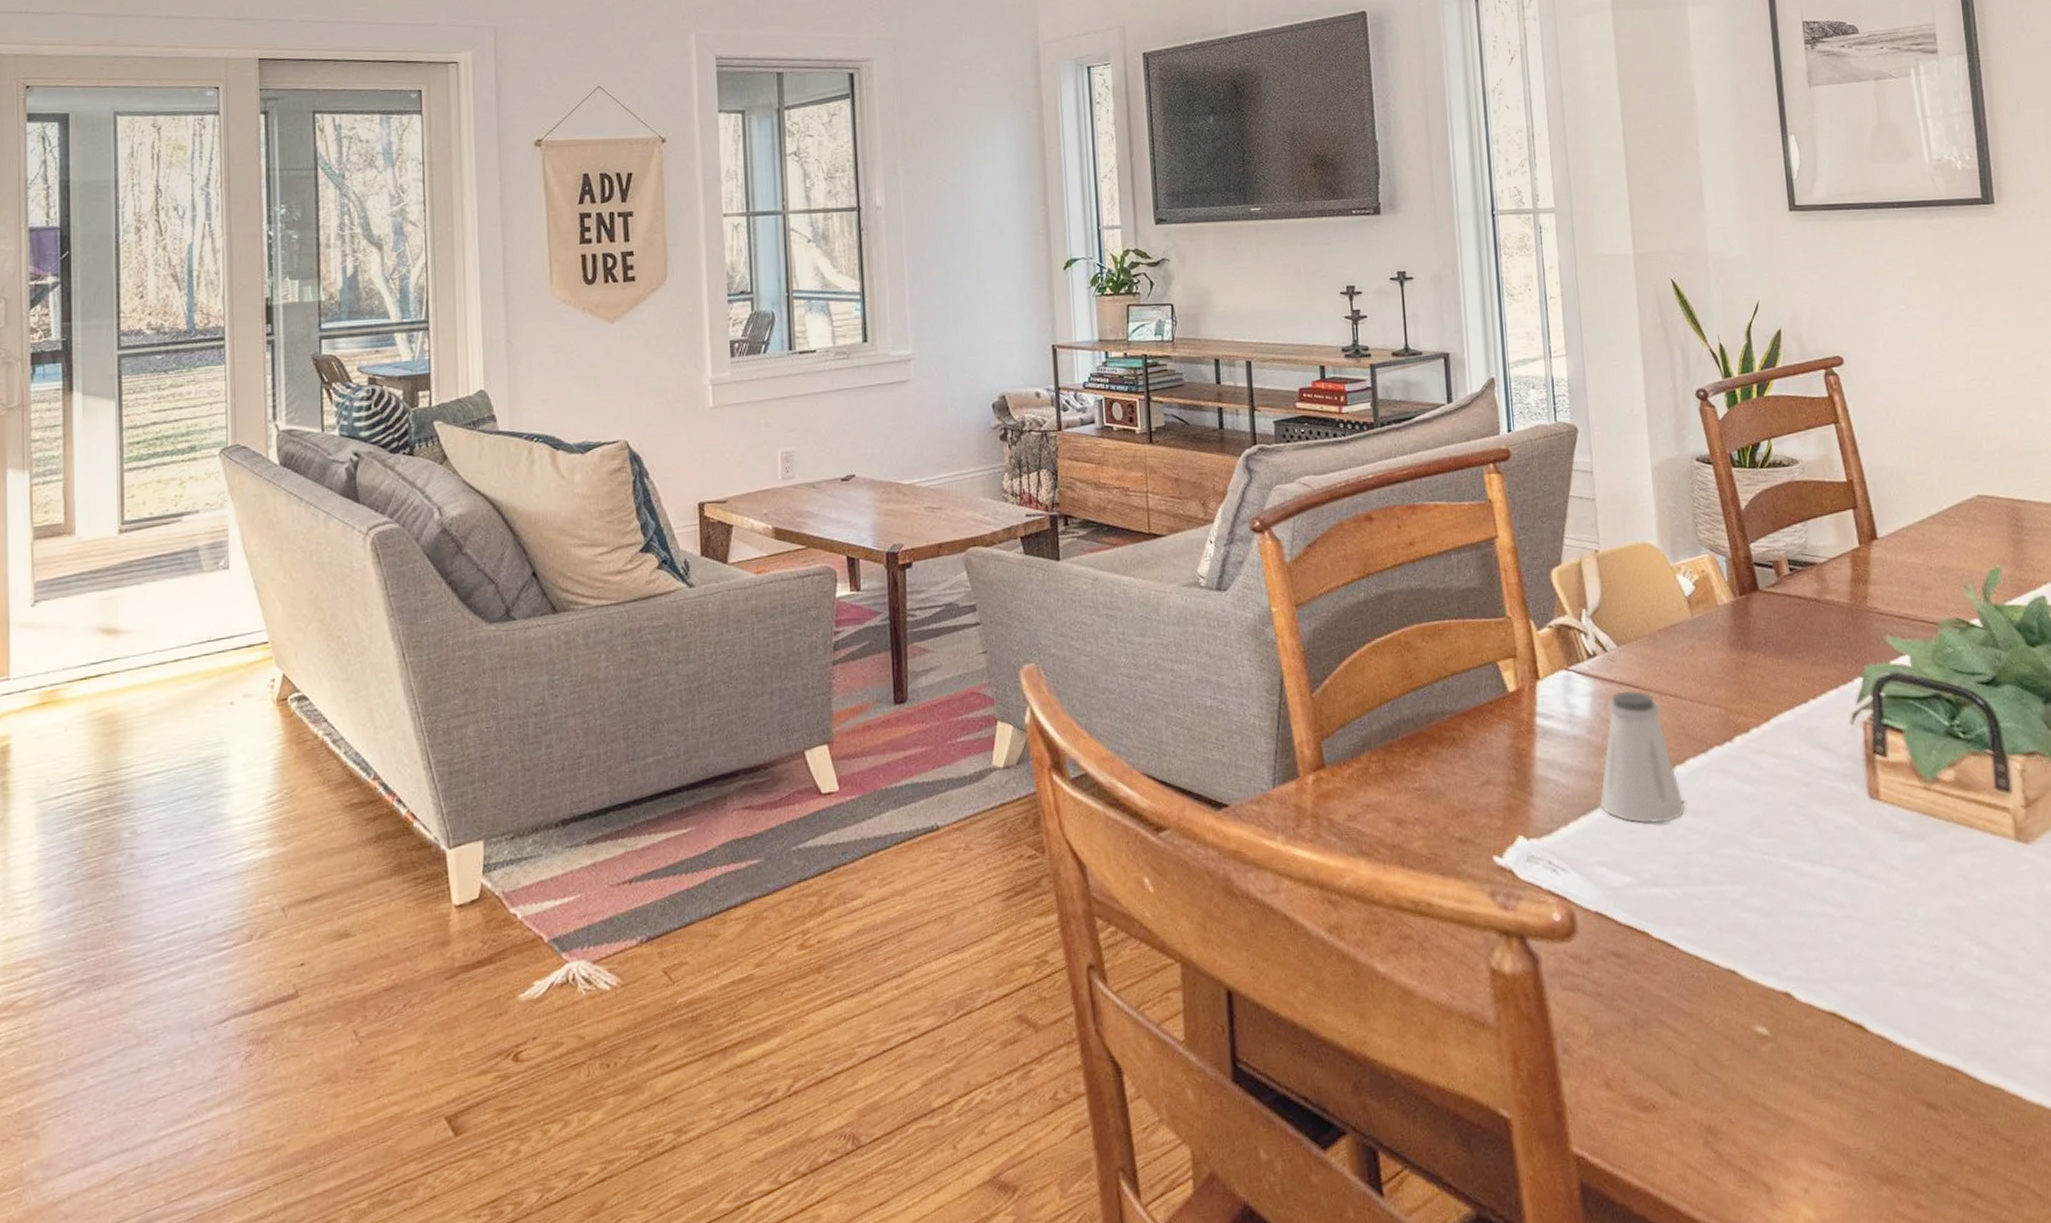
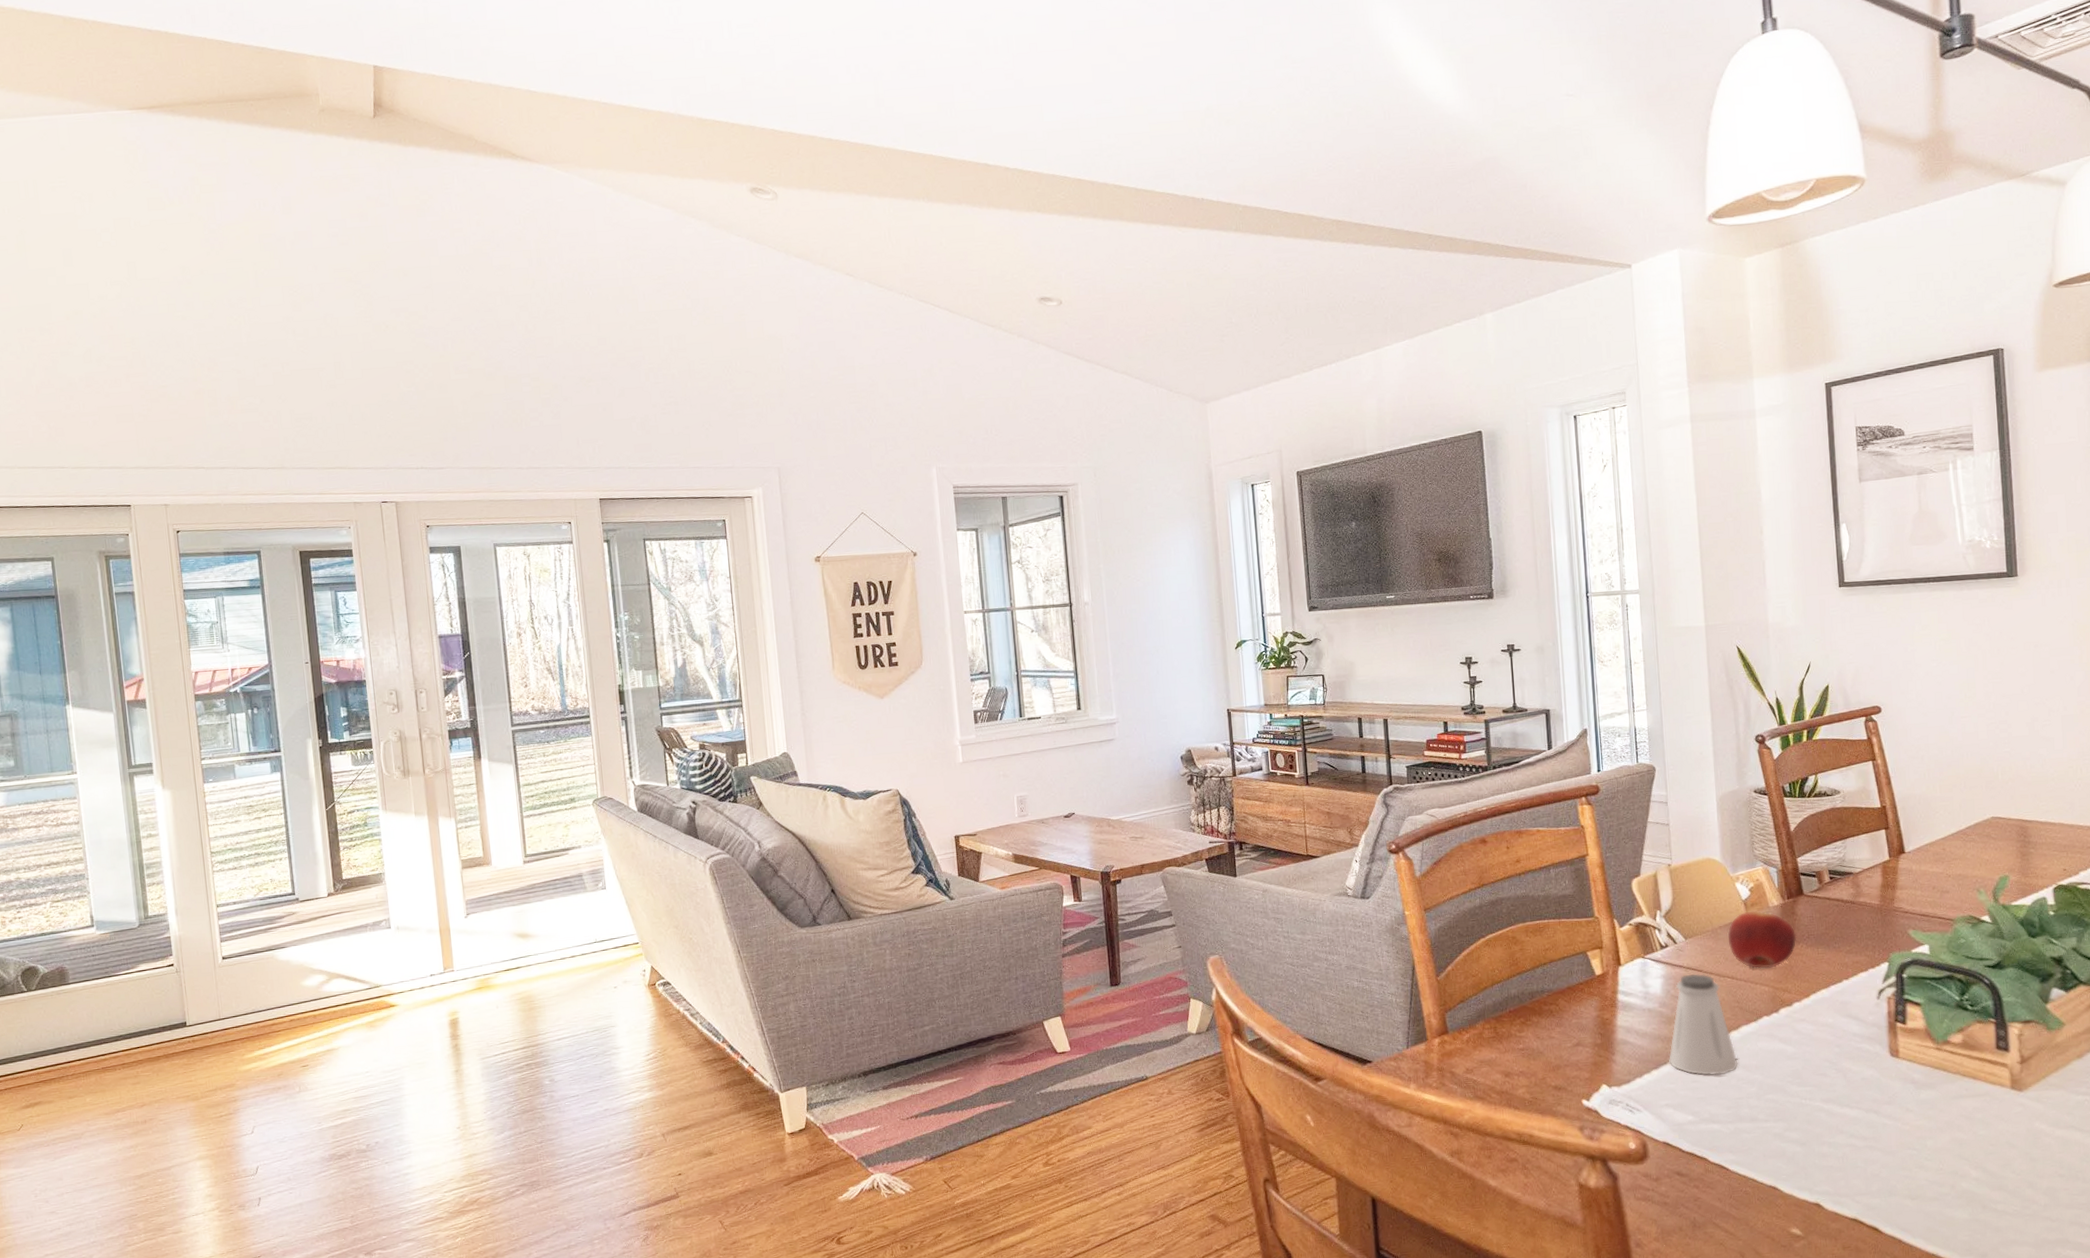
fruit: none [1668,609,1752,685] -> present [1727,910,1797,969]

